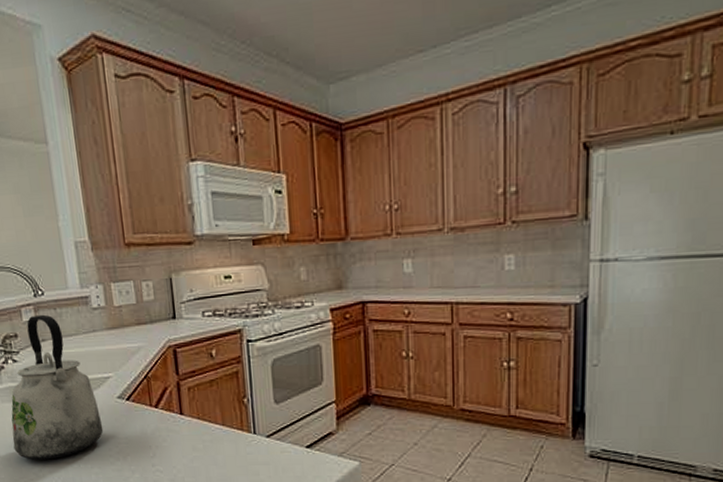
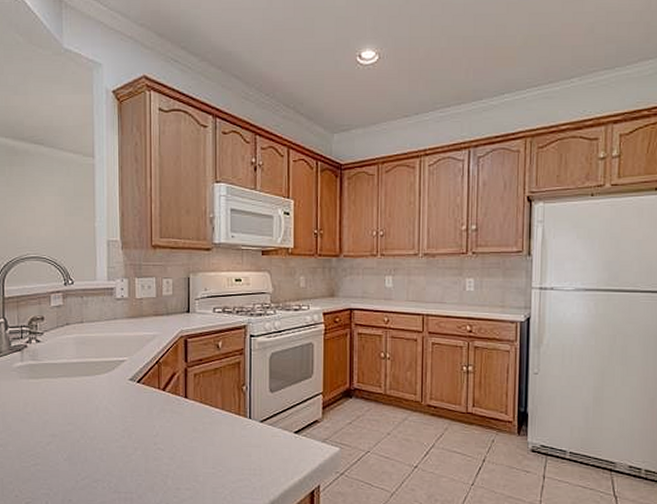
kettle: present [11,314,104,460] -> none [25,301,113,435]

